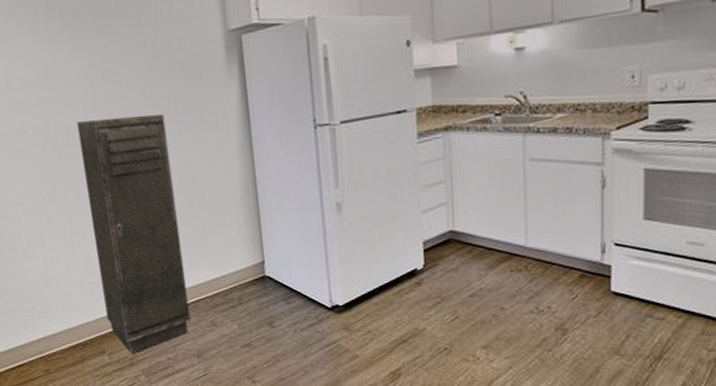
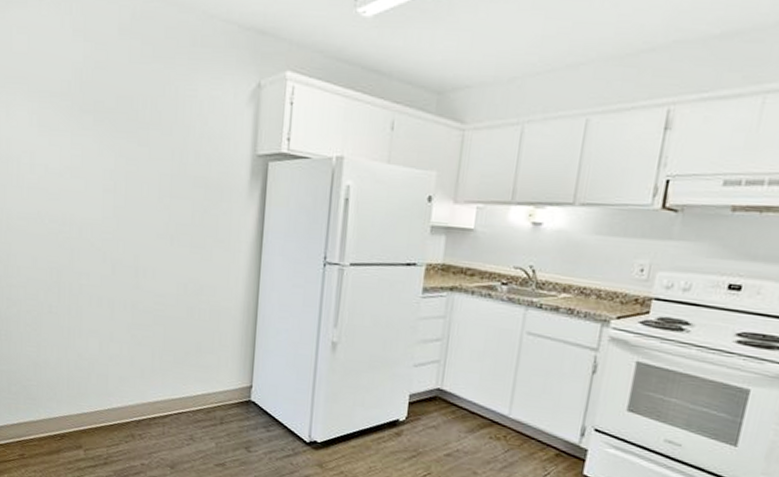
storage cabinet: present [76,114,190,354] -> none [89,218,180,454]

